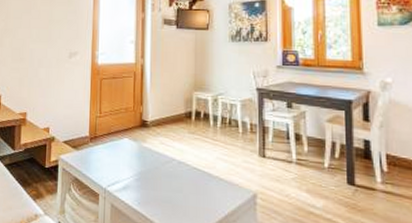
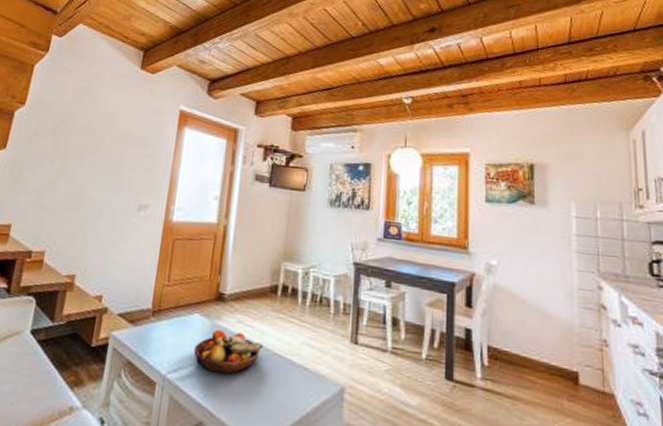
fruit bowl: none [127,150,183,186] -> present [194,329,263,375]

